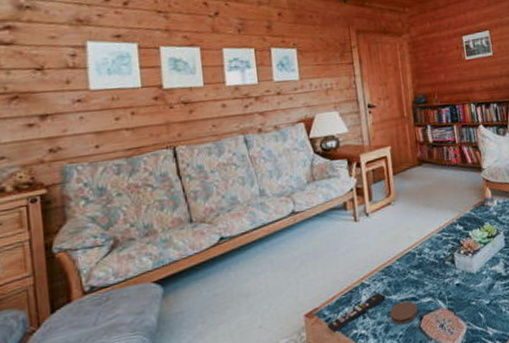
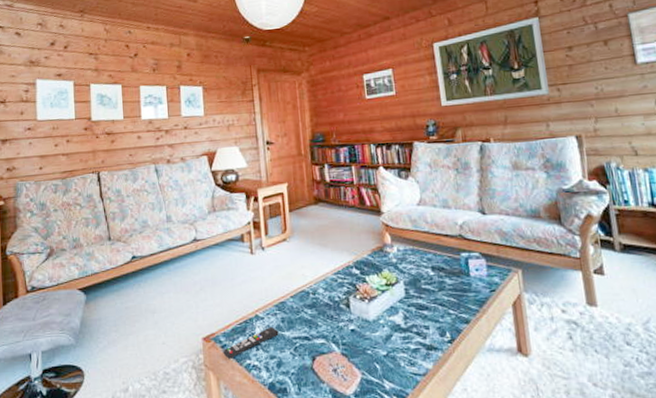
coaster: present [390,301,418,325] -> none [282,339,311,362]

